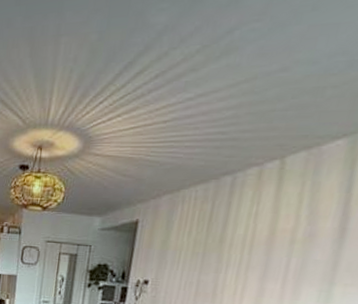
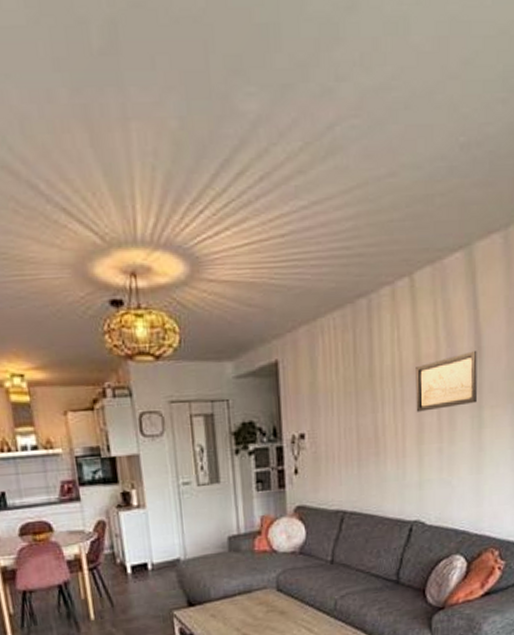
wall art: none [259,231,341,279] -> present [415,351,477,412]

